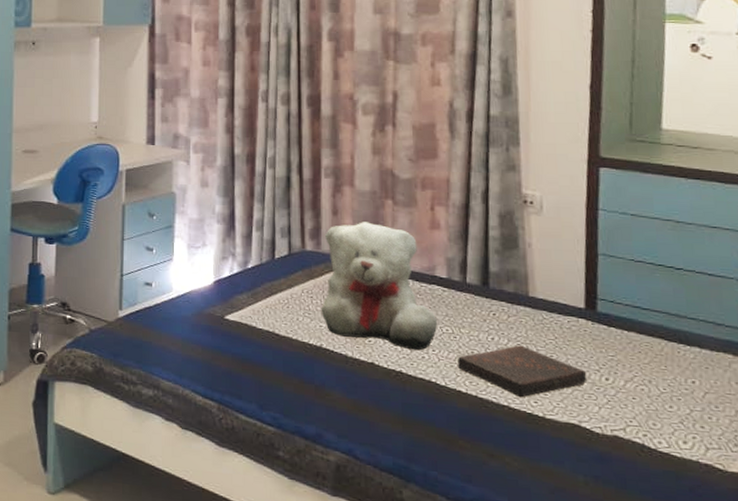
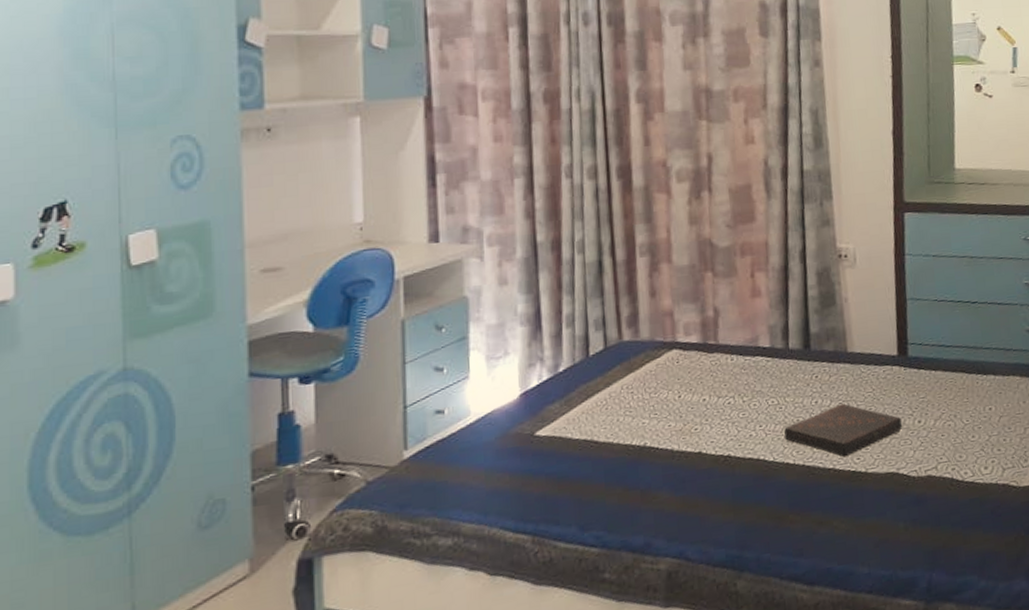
teddy bear: present [321,222,438,351] -> none [642,299,764,430]

